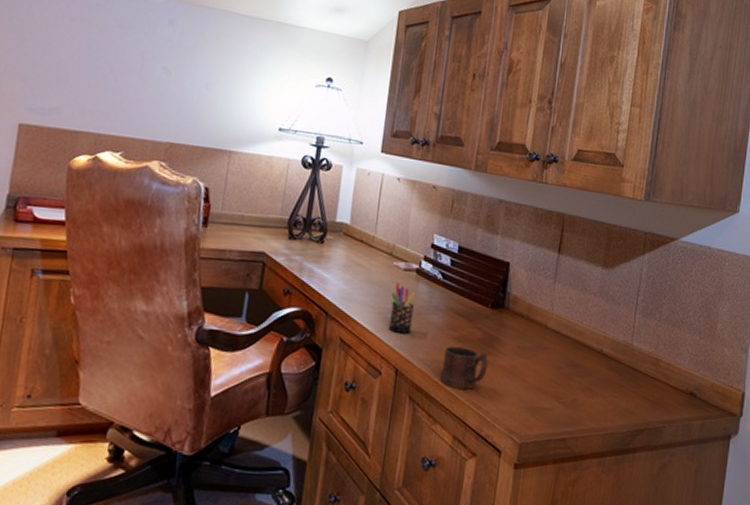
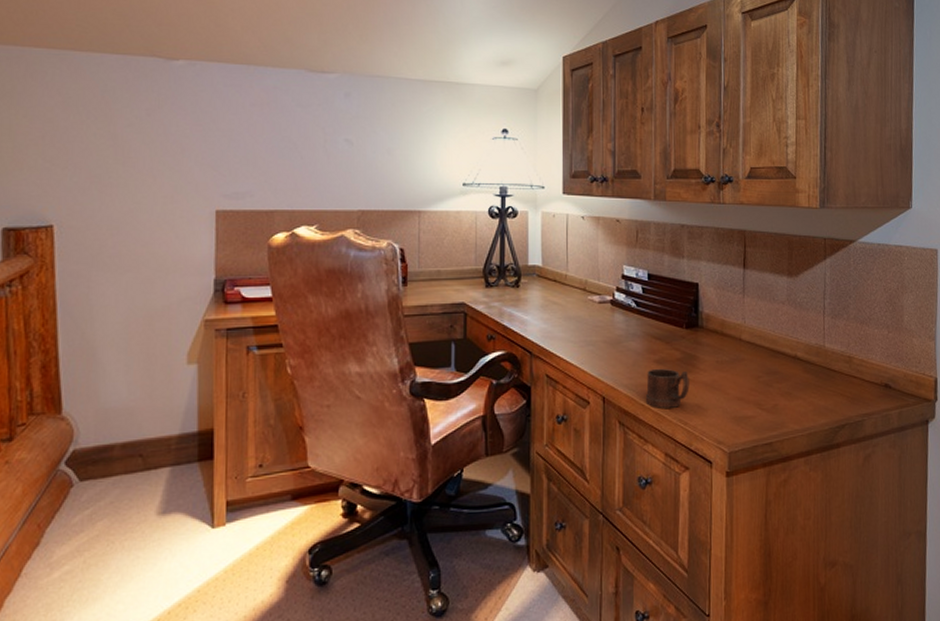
pen holder: present [389,282,415,334] -> none [590,315,613,363]

